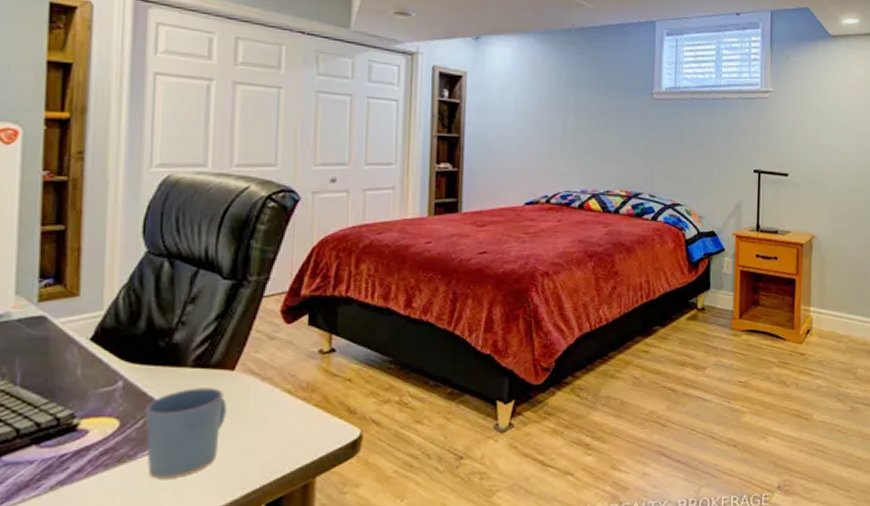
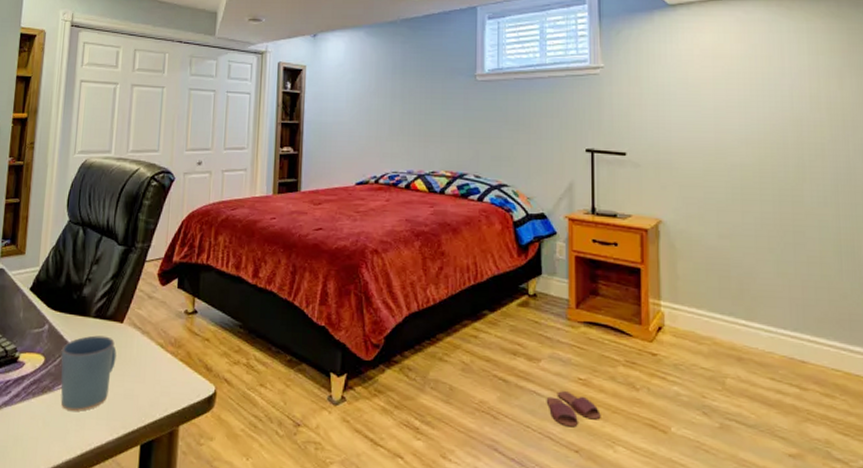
slippers: none [710,394,757,426] -> present [546,391,601,428]

